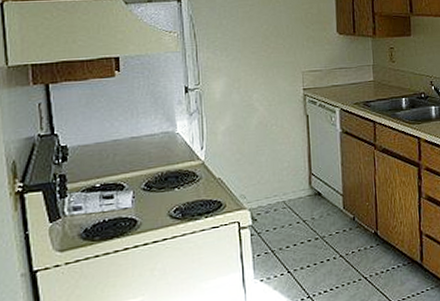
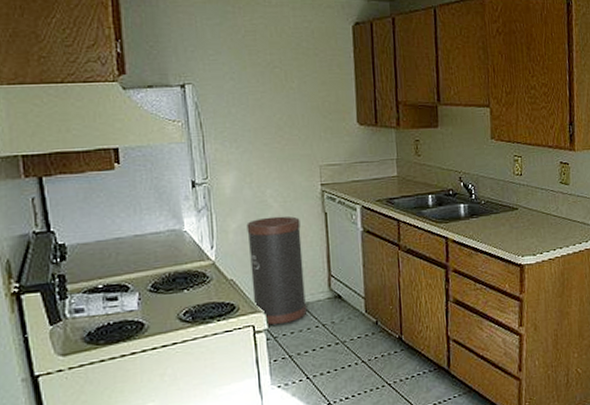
trash can: none [234,118,290,222] -> present [246,216,308,326]

